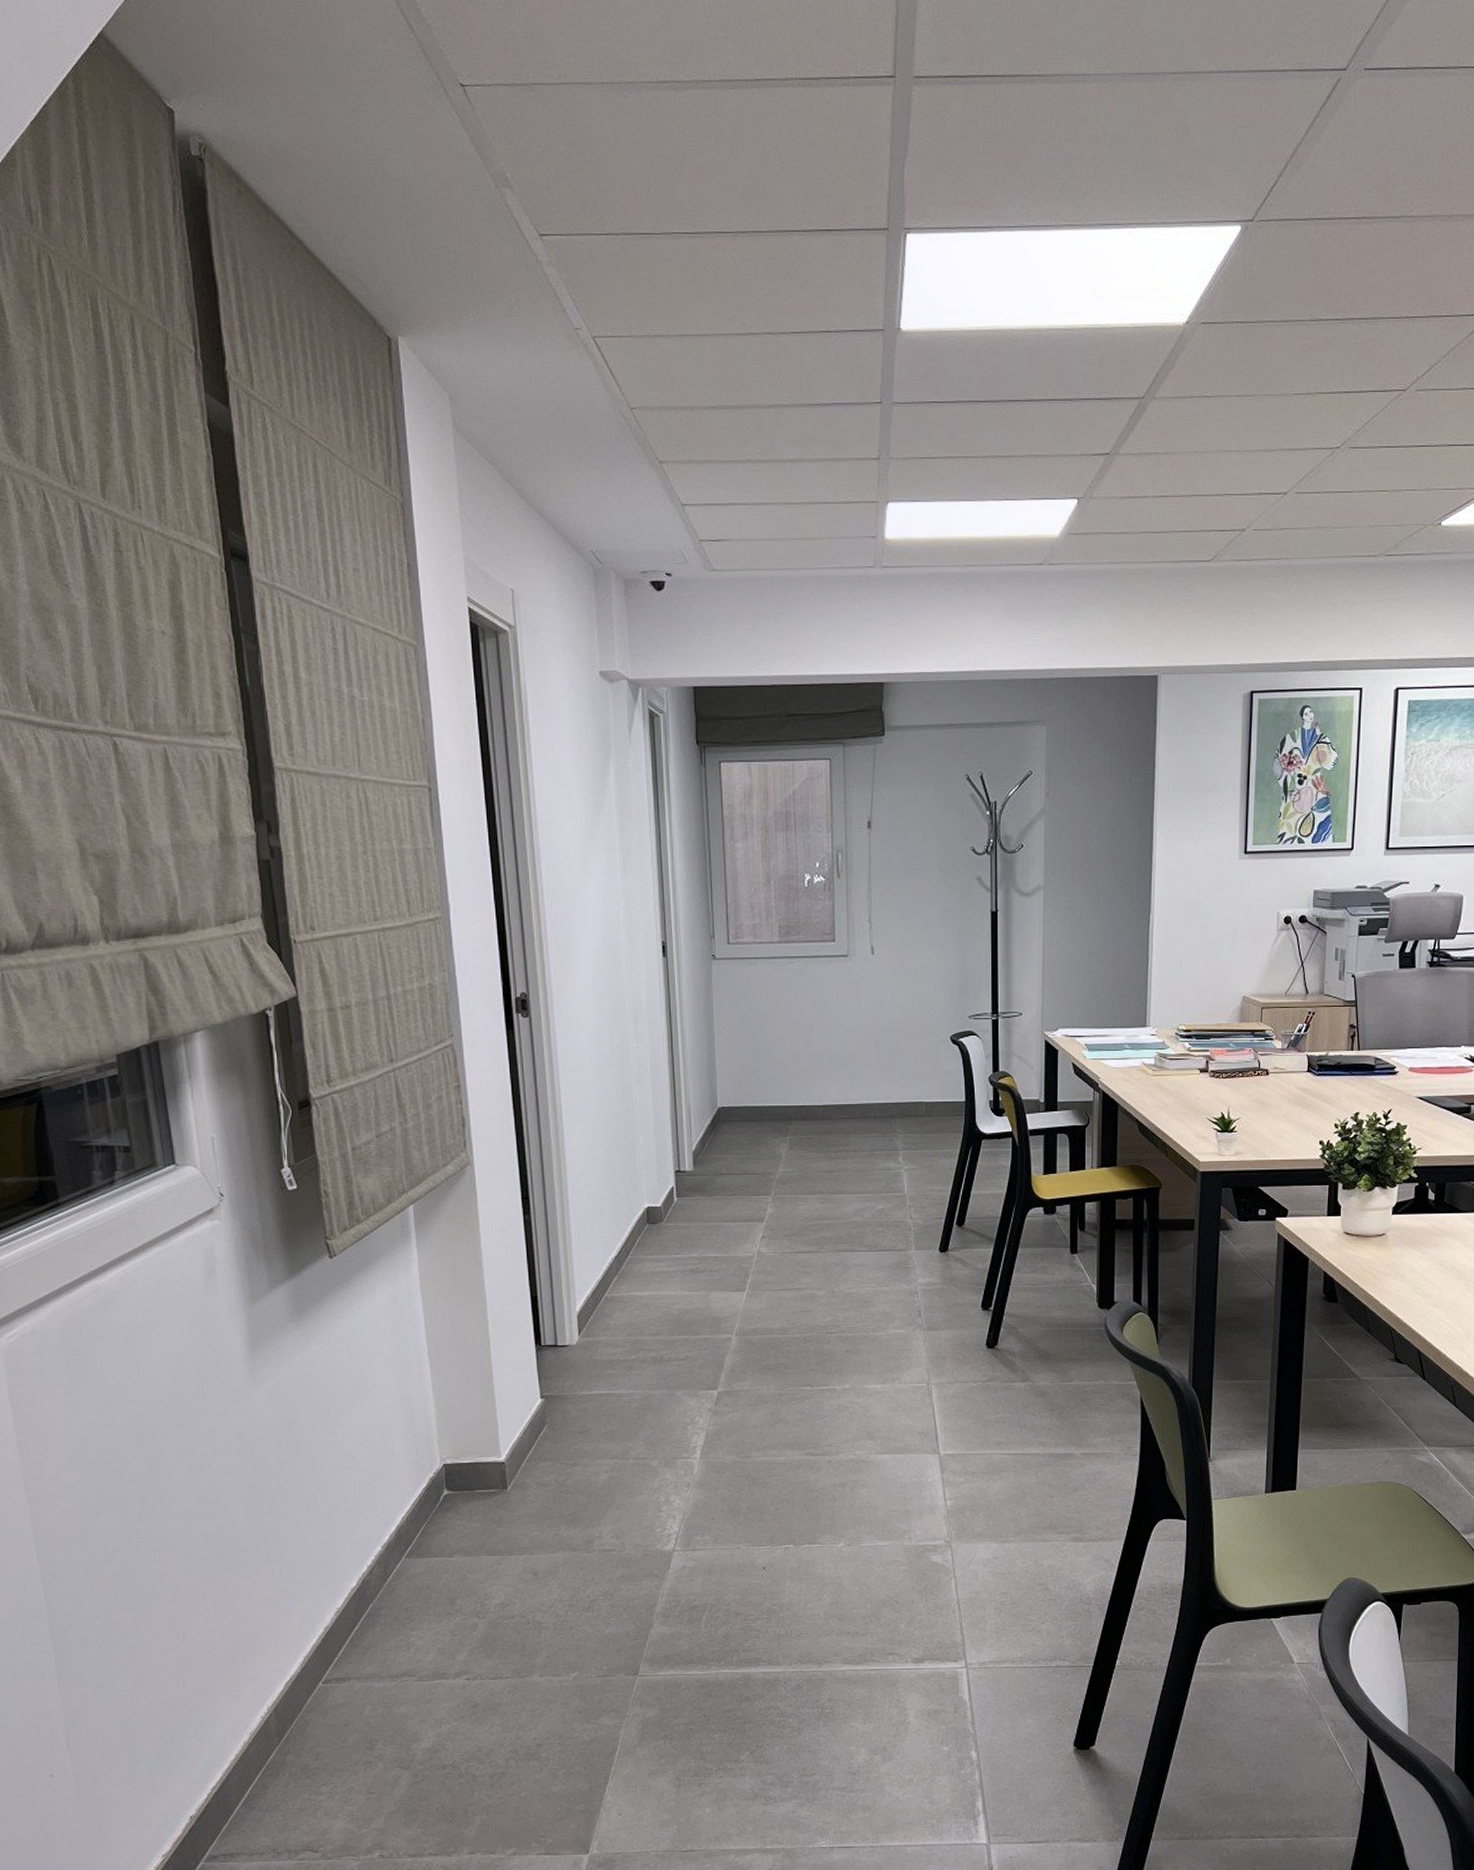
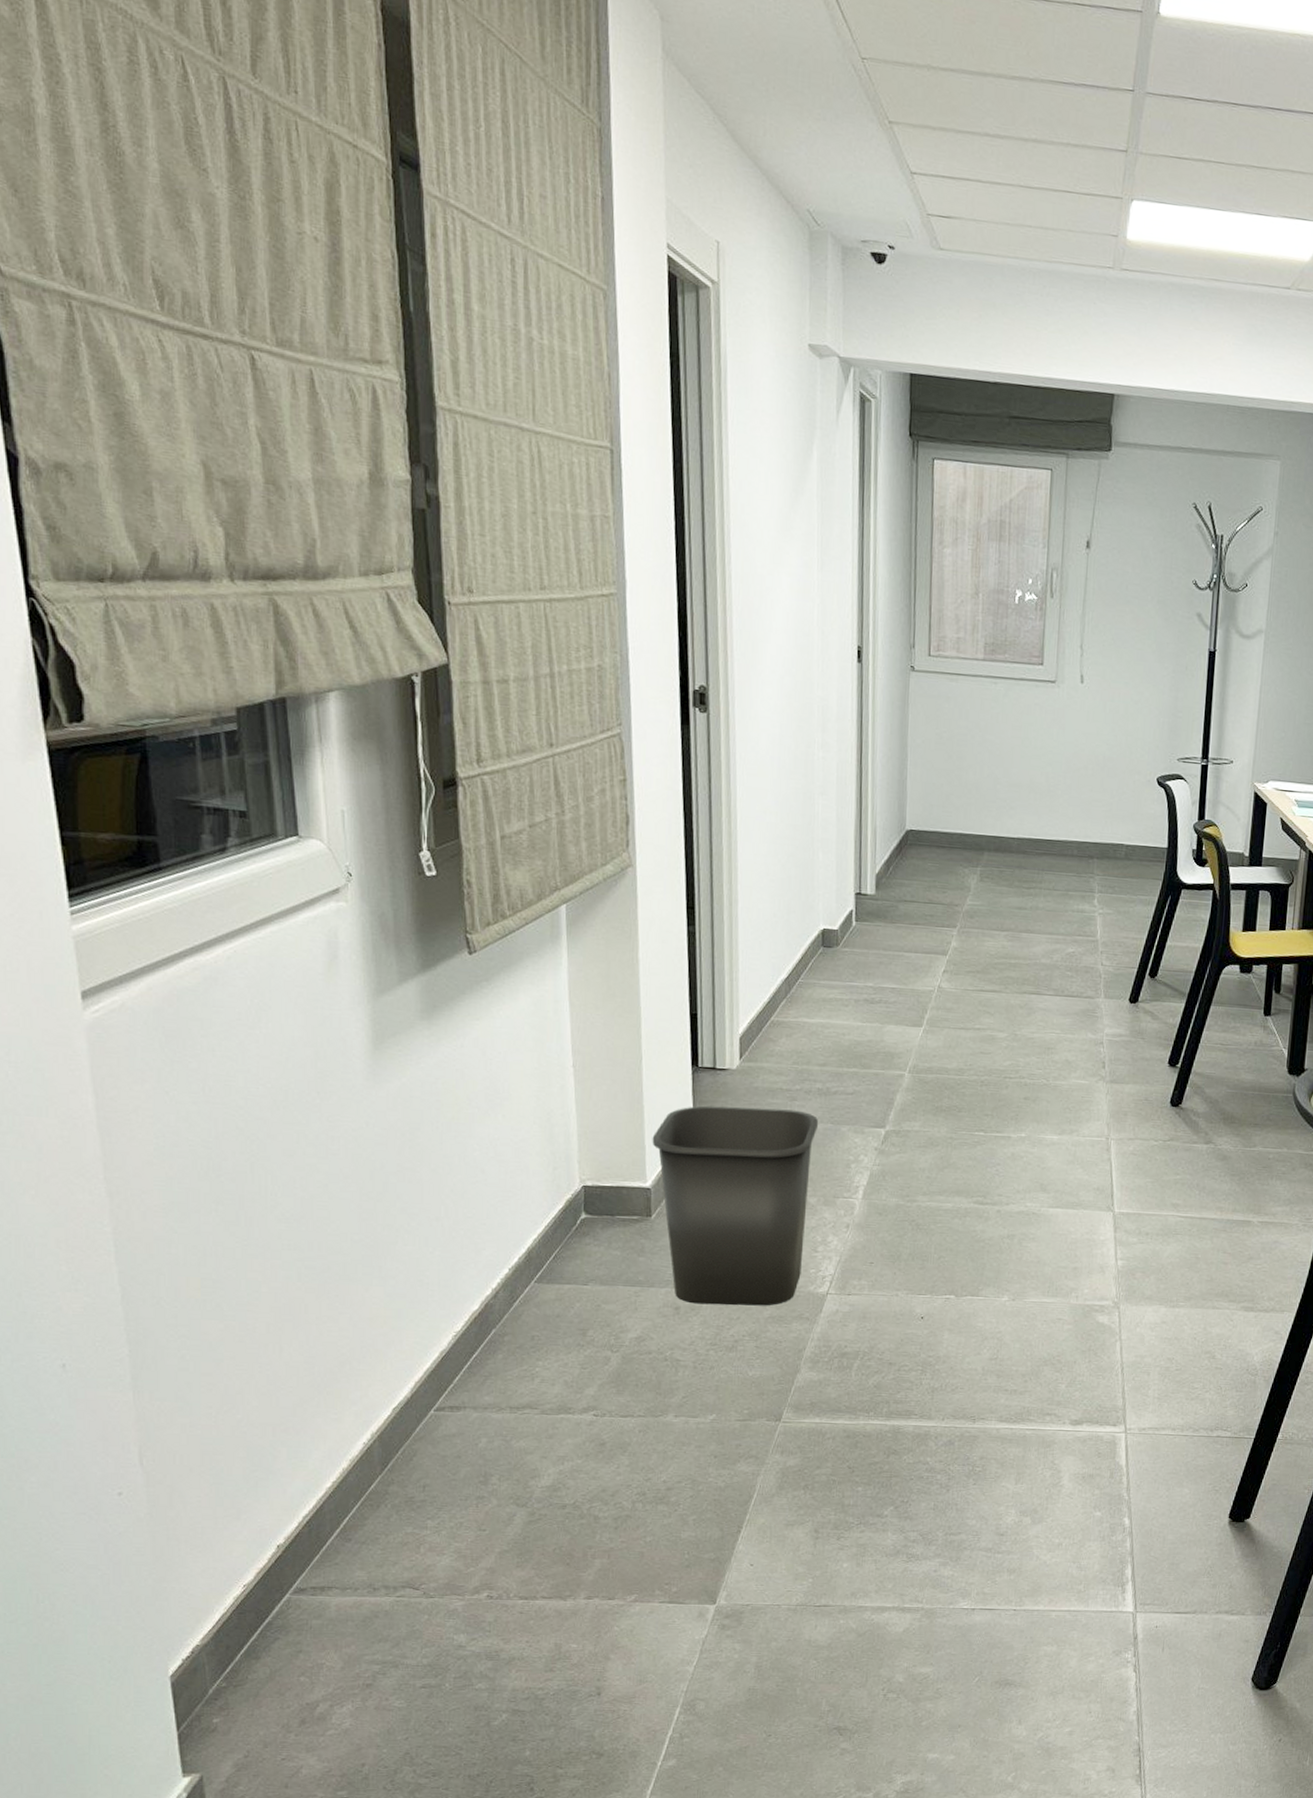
waste bin: none [503,1379,655,1568] -> present [652,1105,819,1306]

